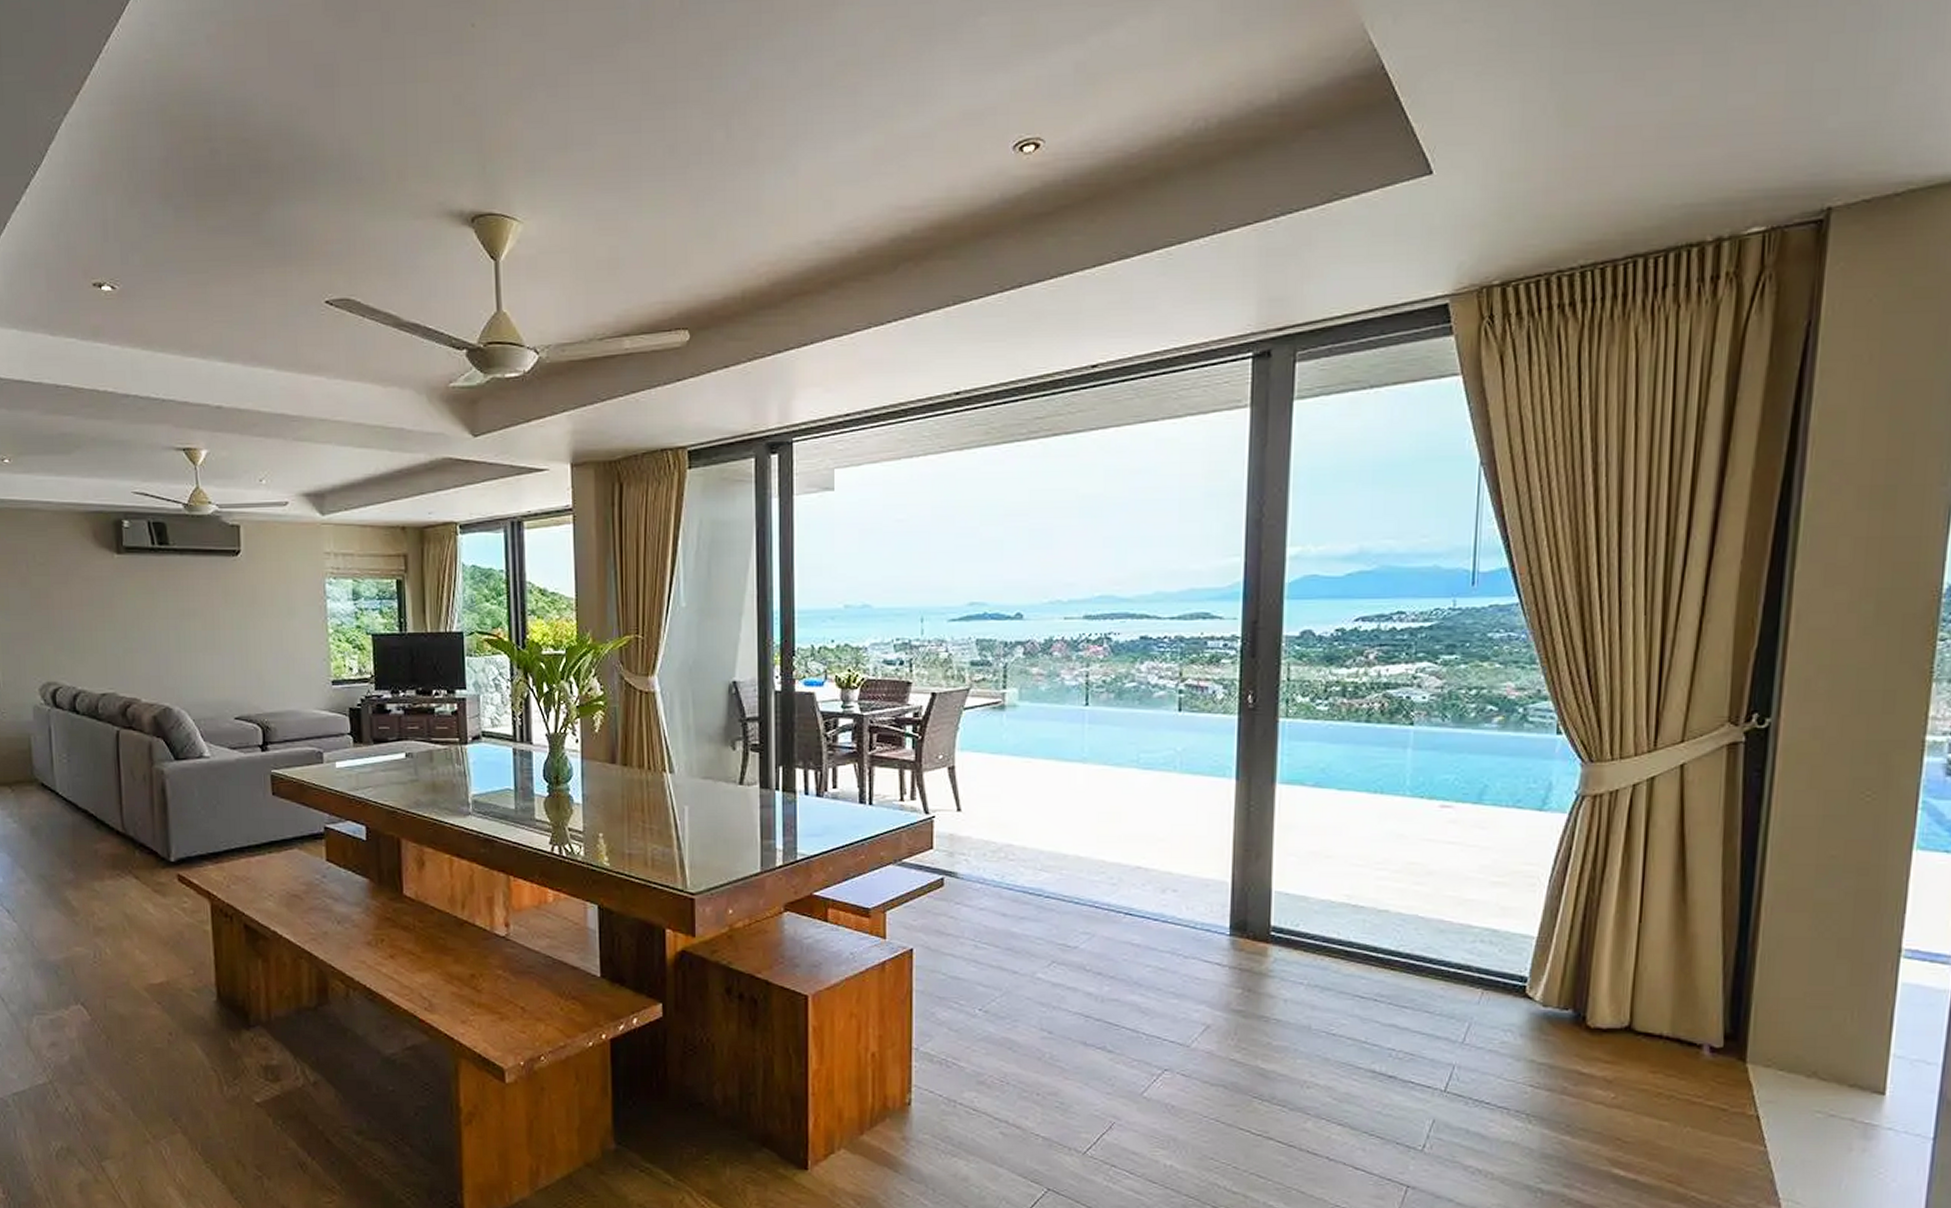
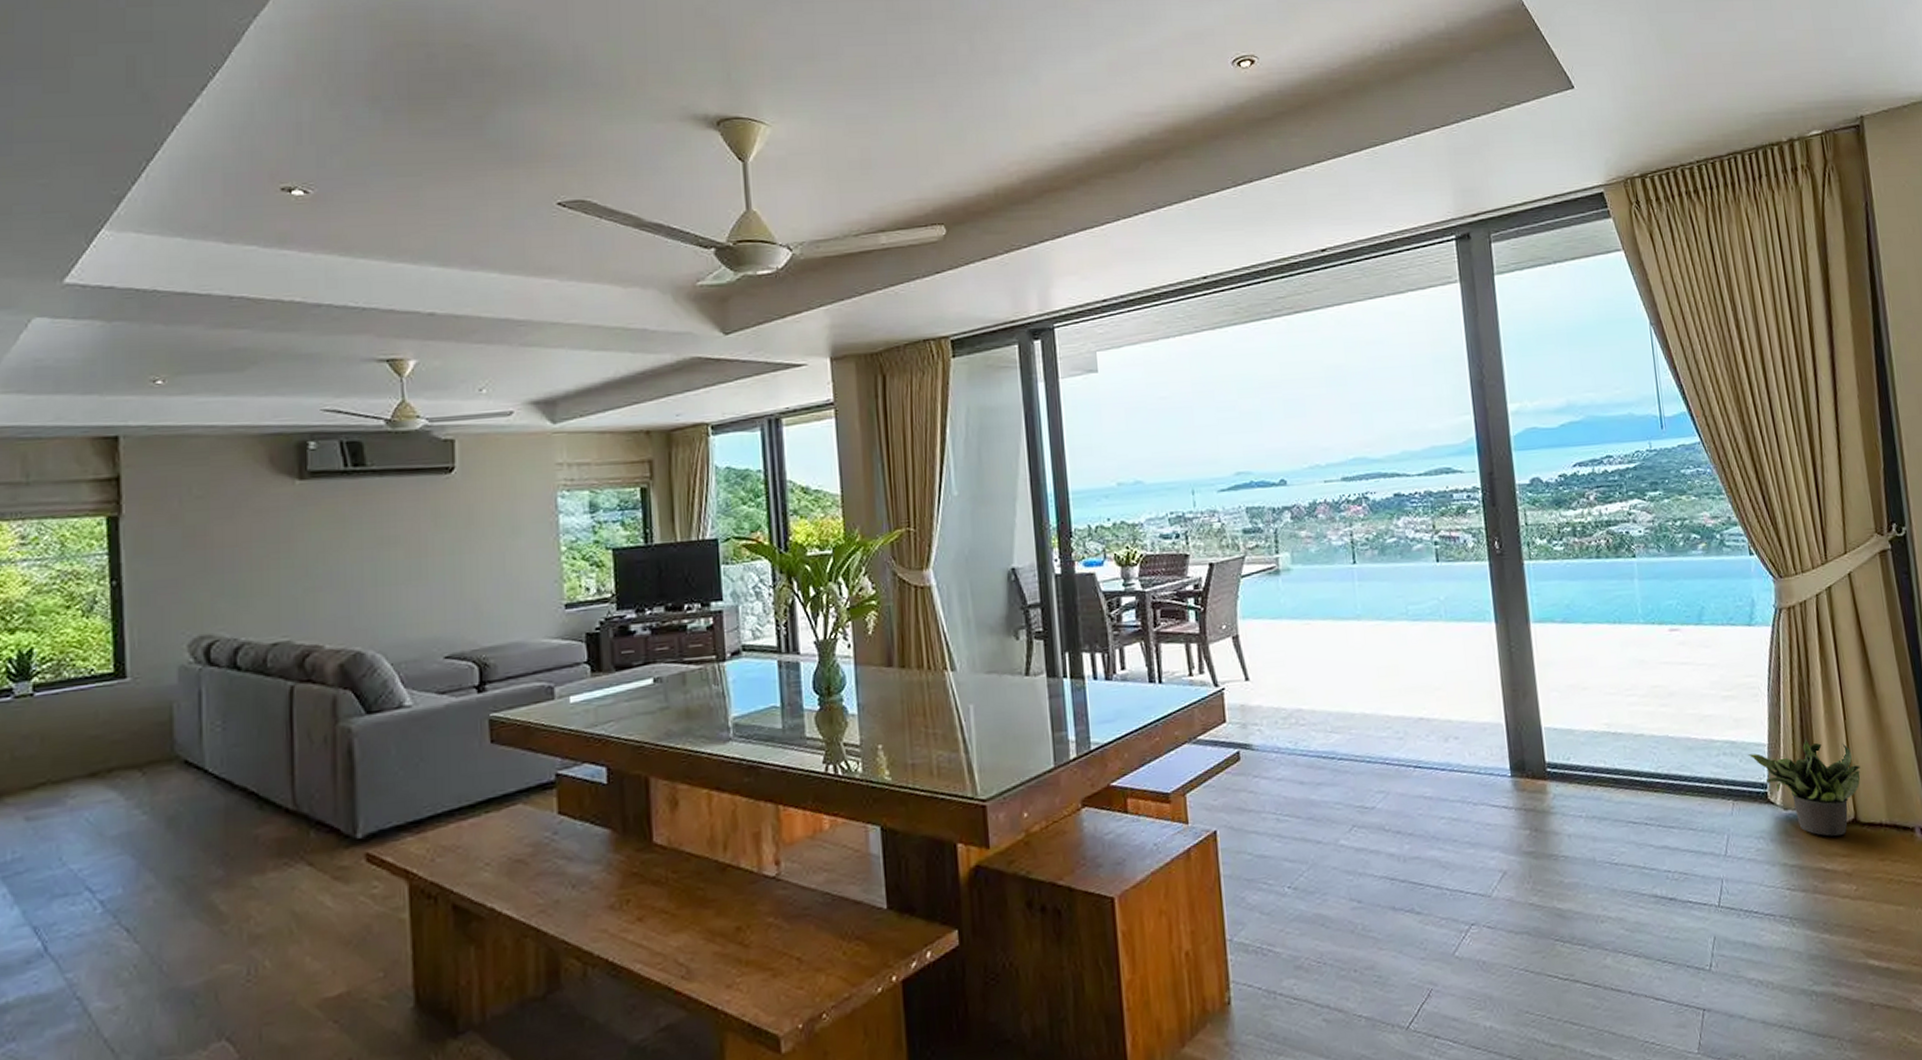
potted plant: none [1510,937,1649,1042] -> present [1748,739,1861,837]

